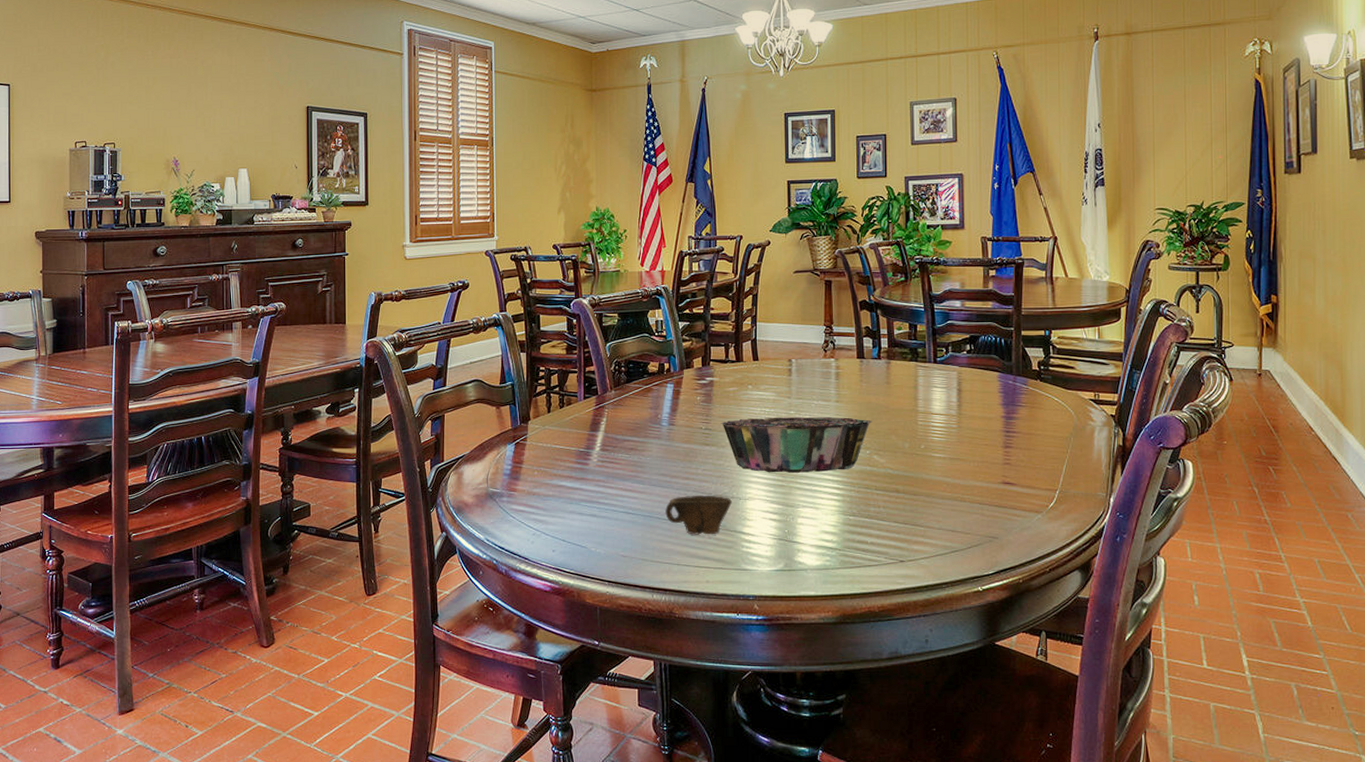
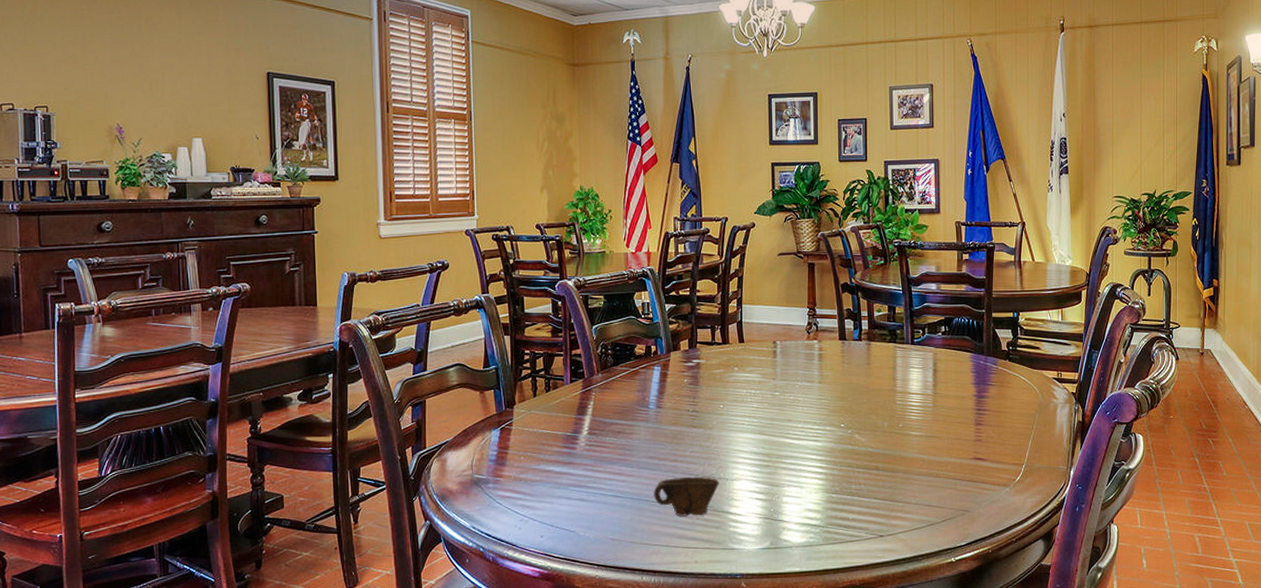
decorative bowl: present [720,416,872,473] -> none [707,398,854,454]

